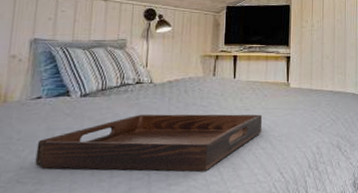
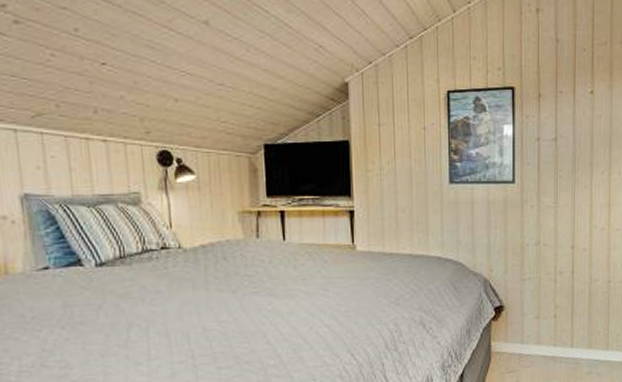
serving tray: present [35,114,263,172] -> none [55,285,325,354]

